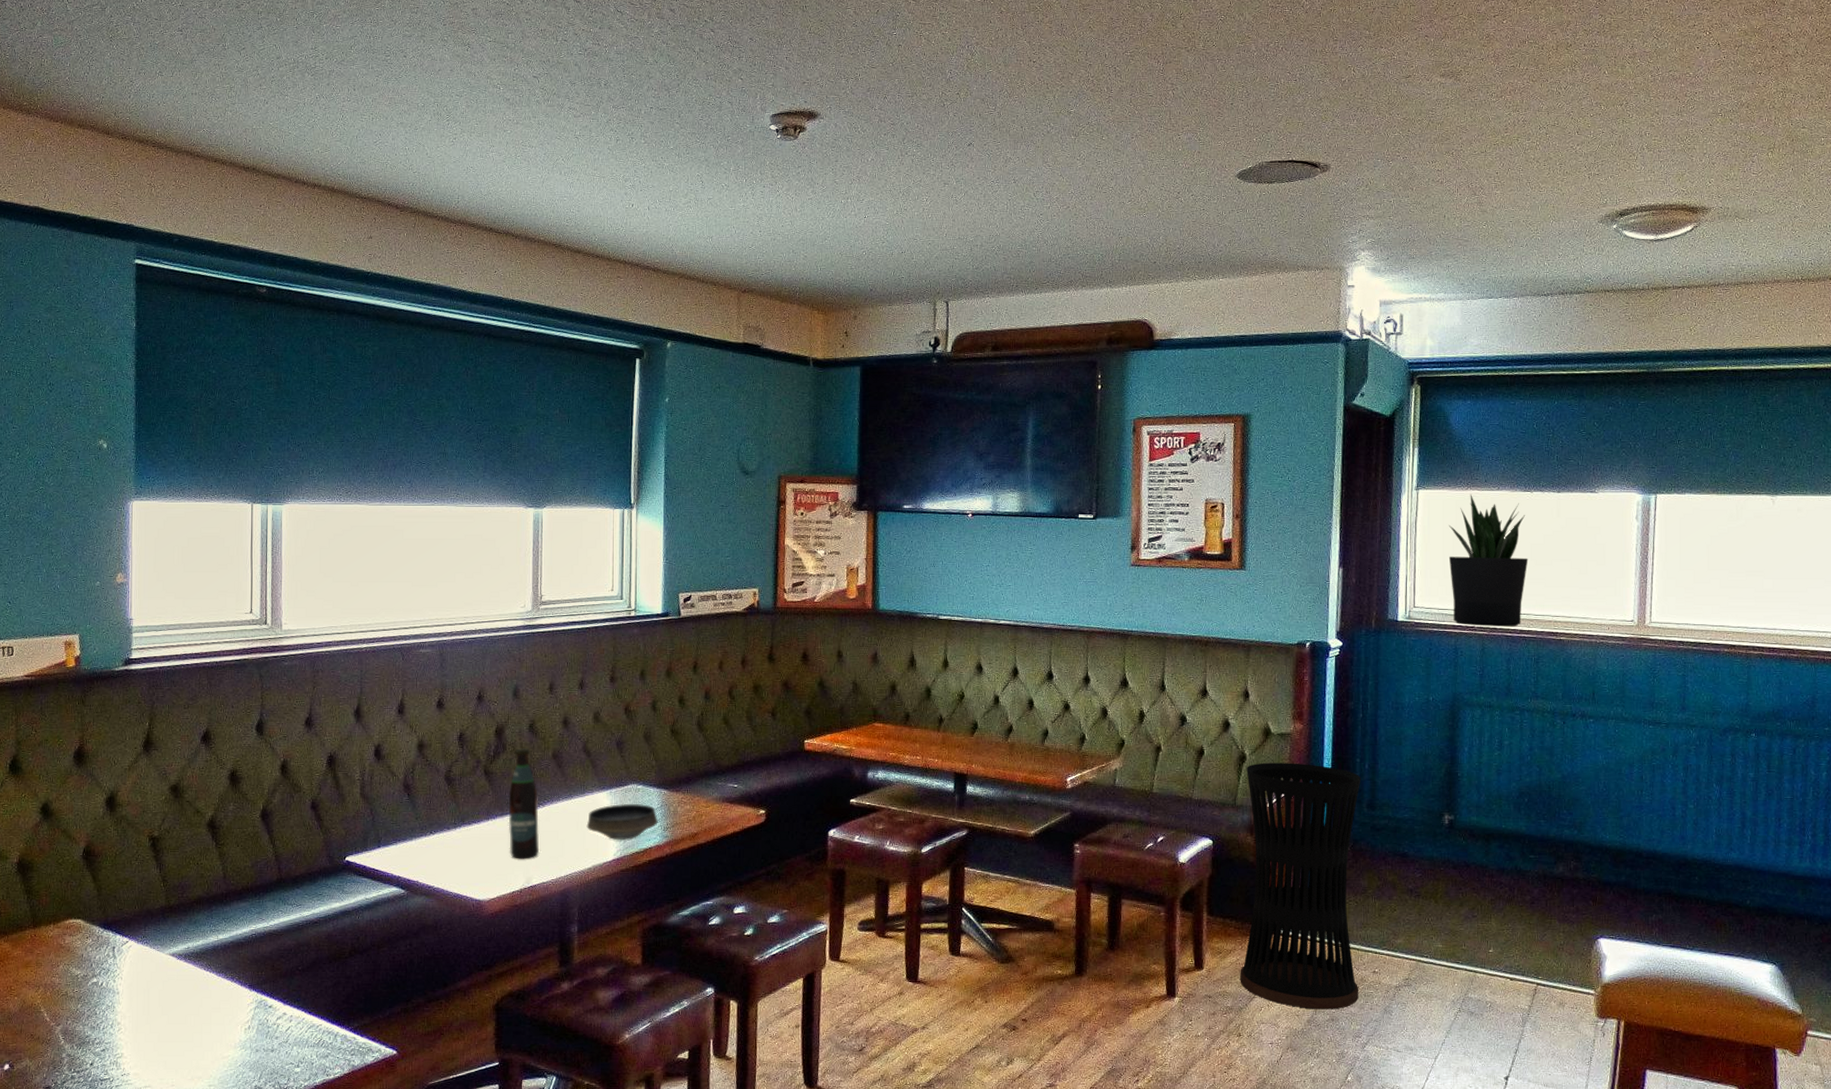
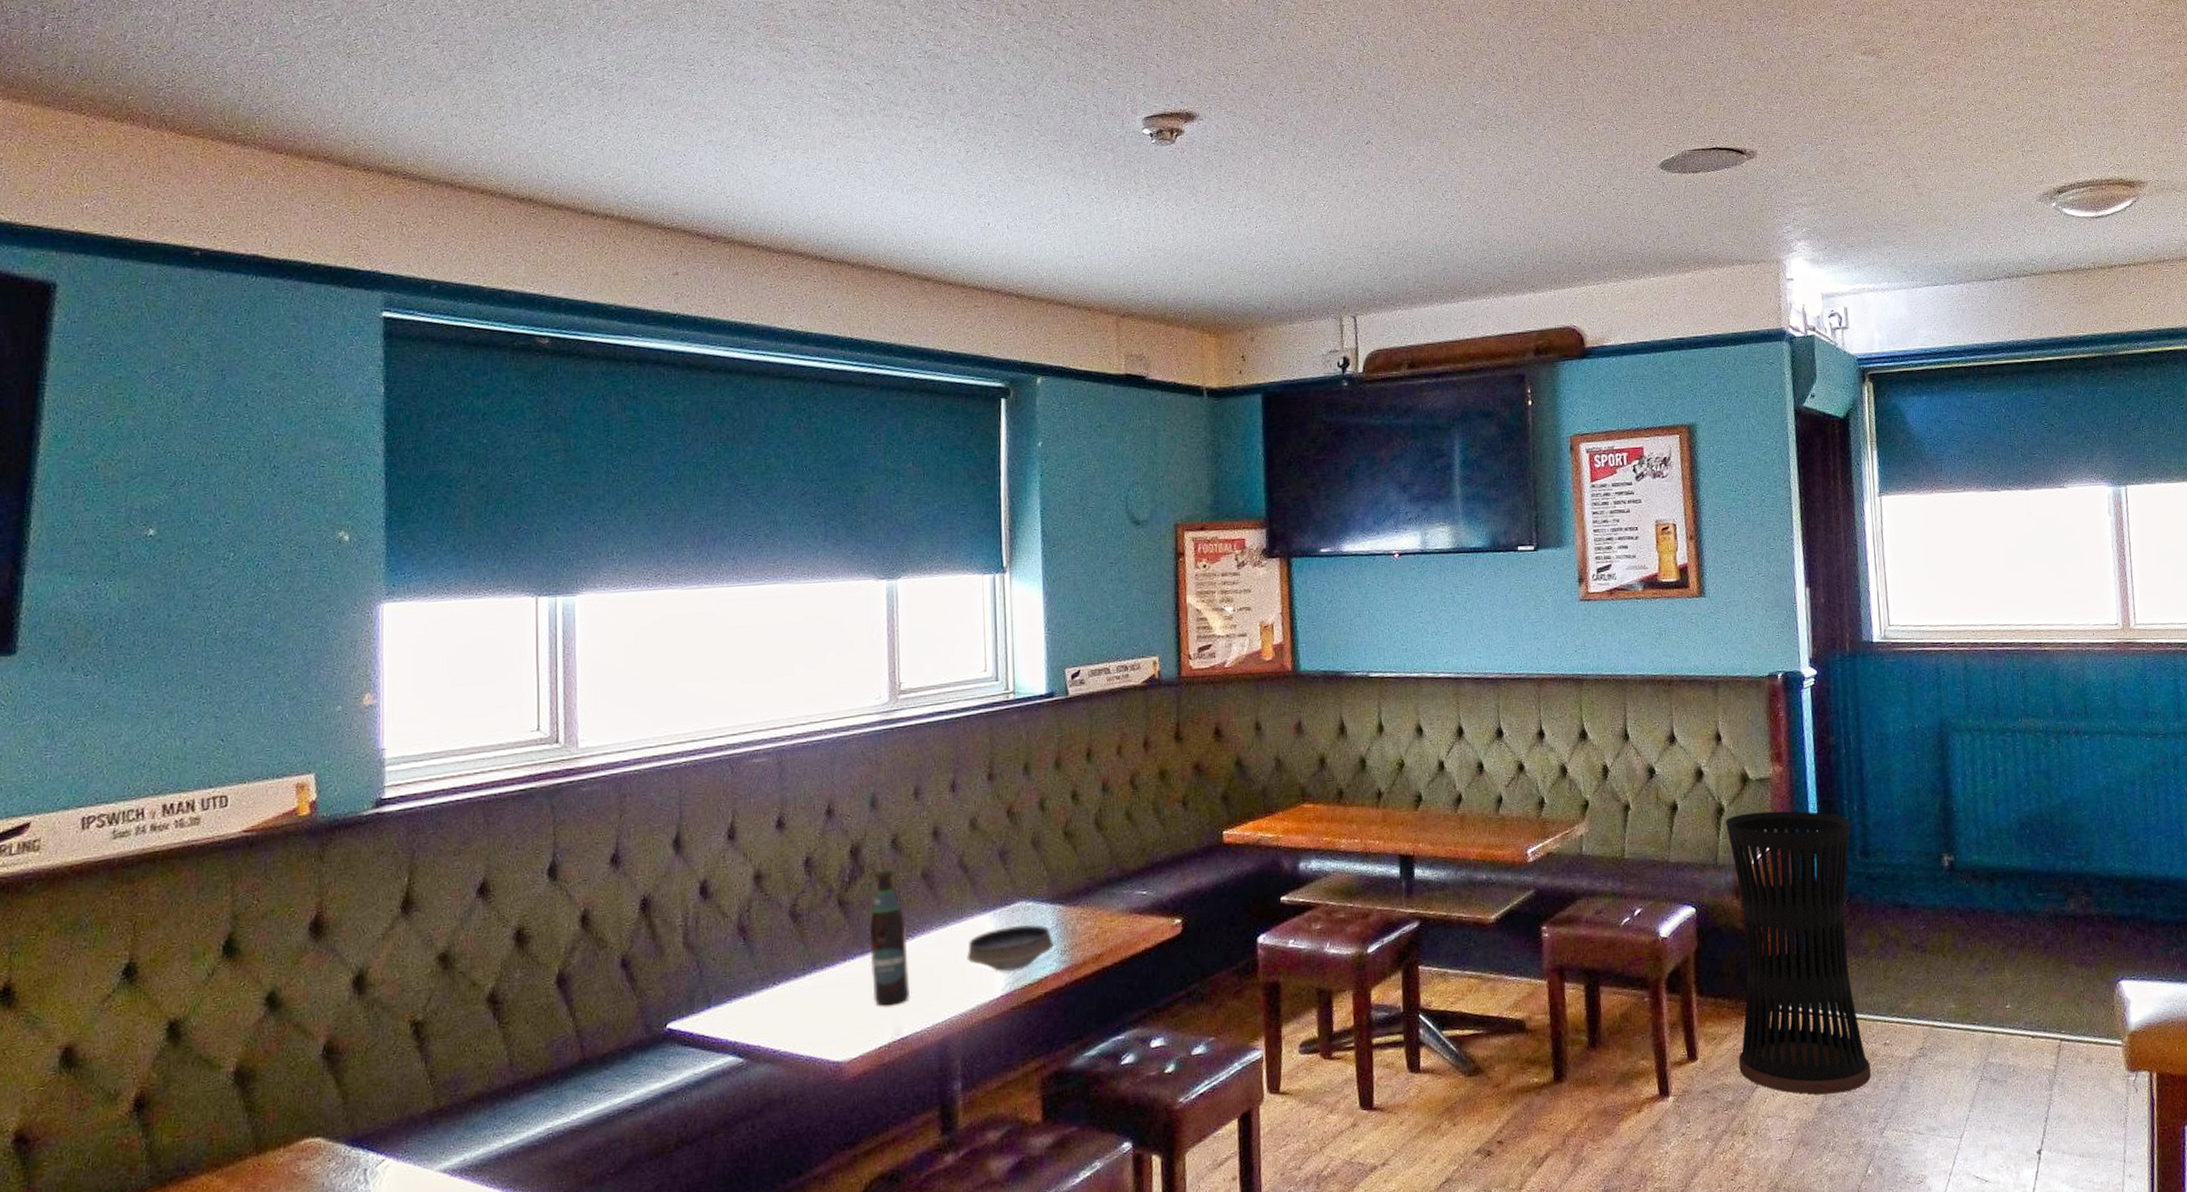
planter: present [1448,494,1528,627] -> none [1917,497,2003,642]

